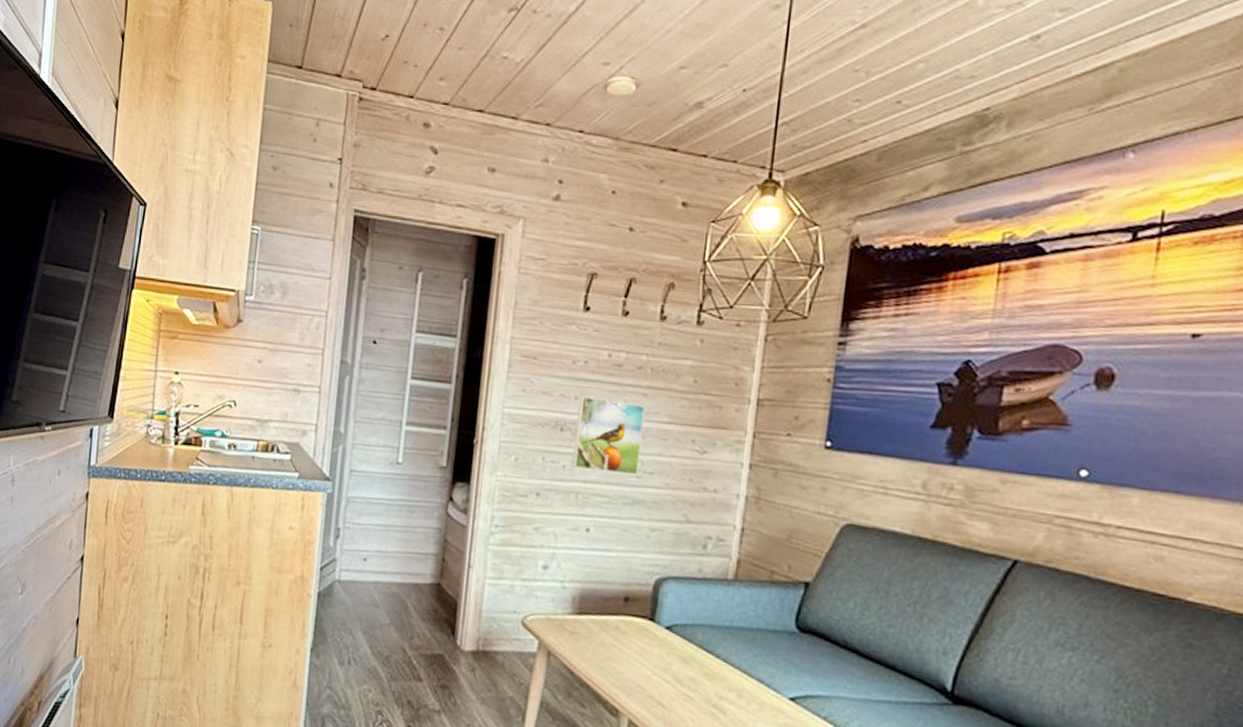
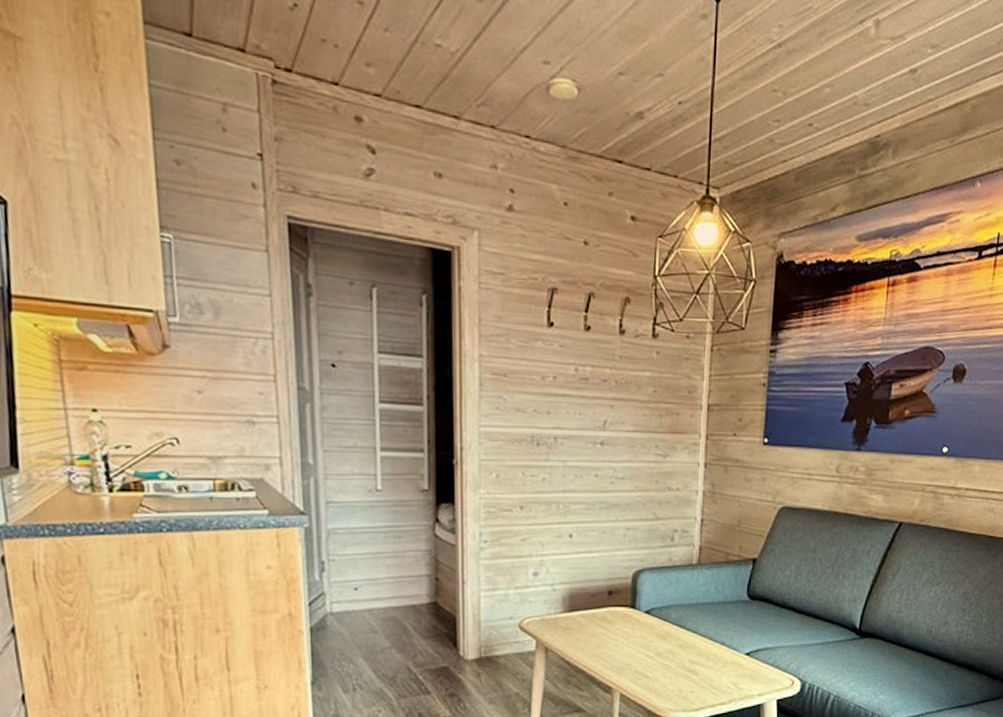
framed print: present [572,395,646,476] -> none [551,410,613,482]

